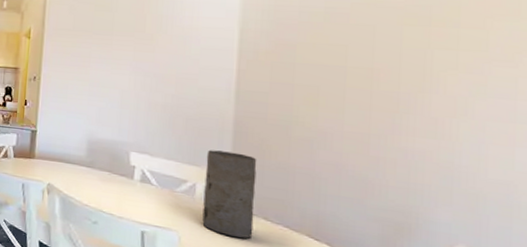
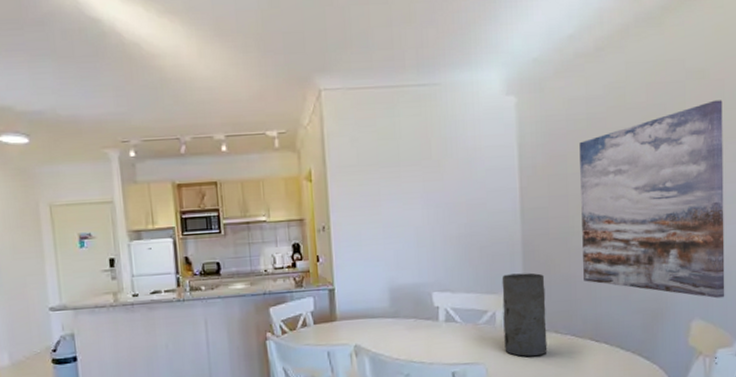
wall art: none [305,8,517,231] -> present [579,100,725,299]

